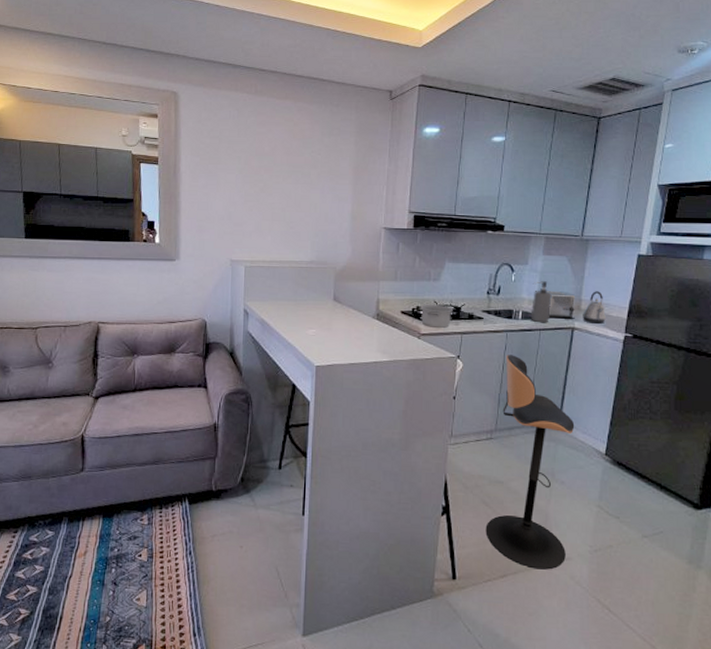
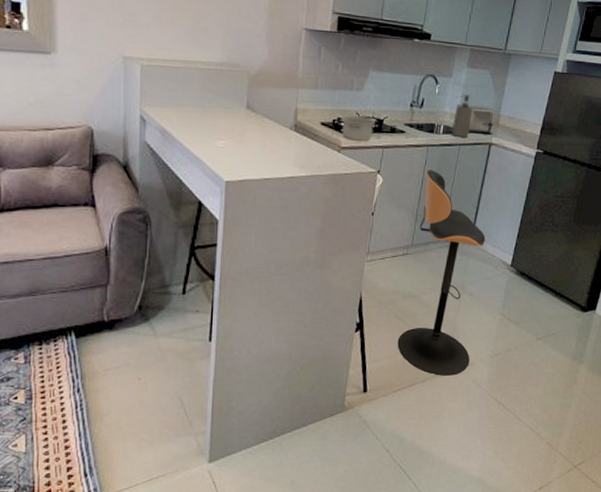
kettle: present [583,291,606,324] -> none [500,107,521,140]

